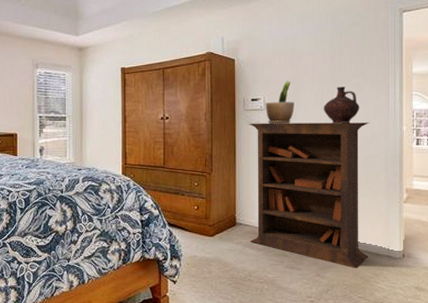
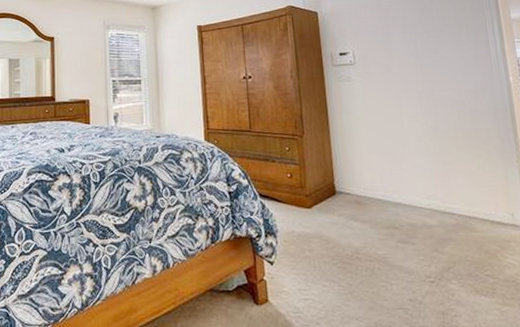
bookcase: present [249,122,369,269] -> none [339,74,491,241]
potted plant: present [266,80,294,124] -> none [355,32,387,79]
ceramic jug: present [323,86,360,124] -> none [418,36,459,76]

